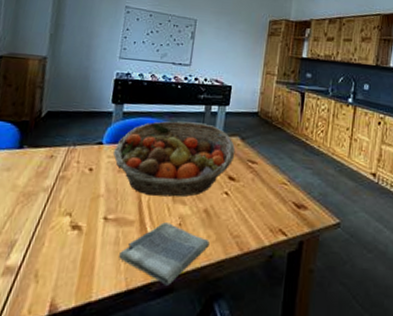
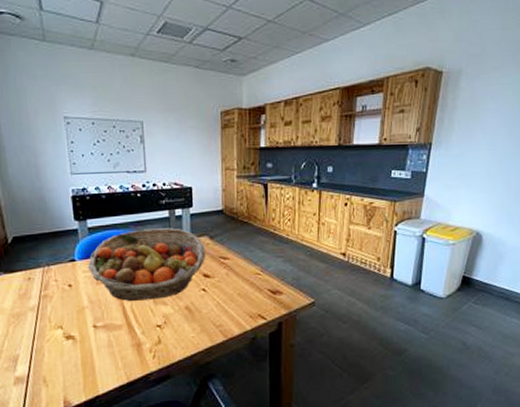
dish towel: present [119,222,210,285] -> none [115,322,195,374]

